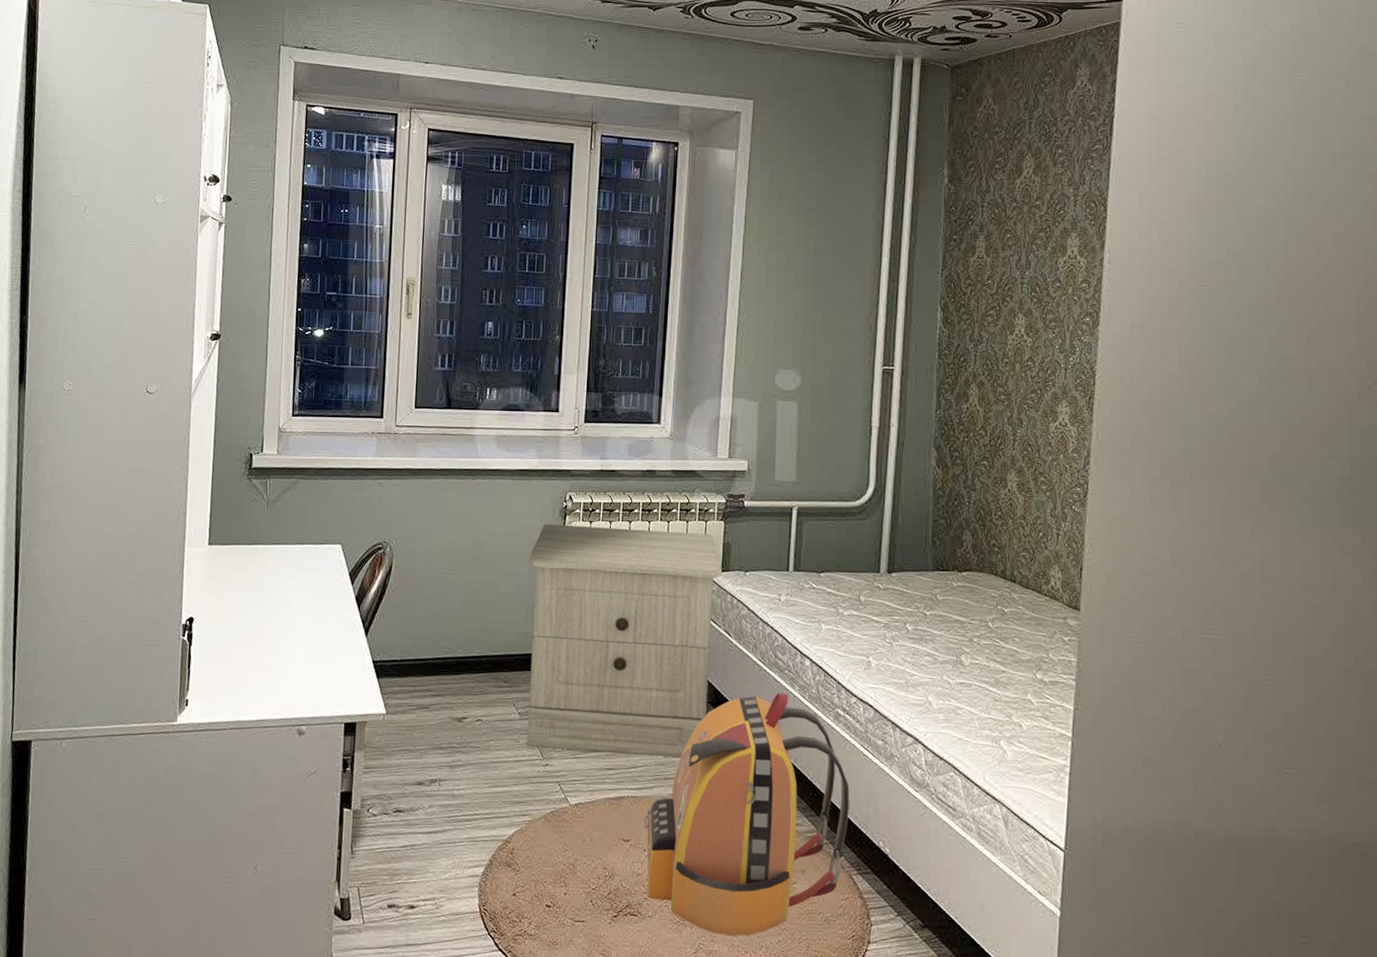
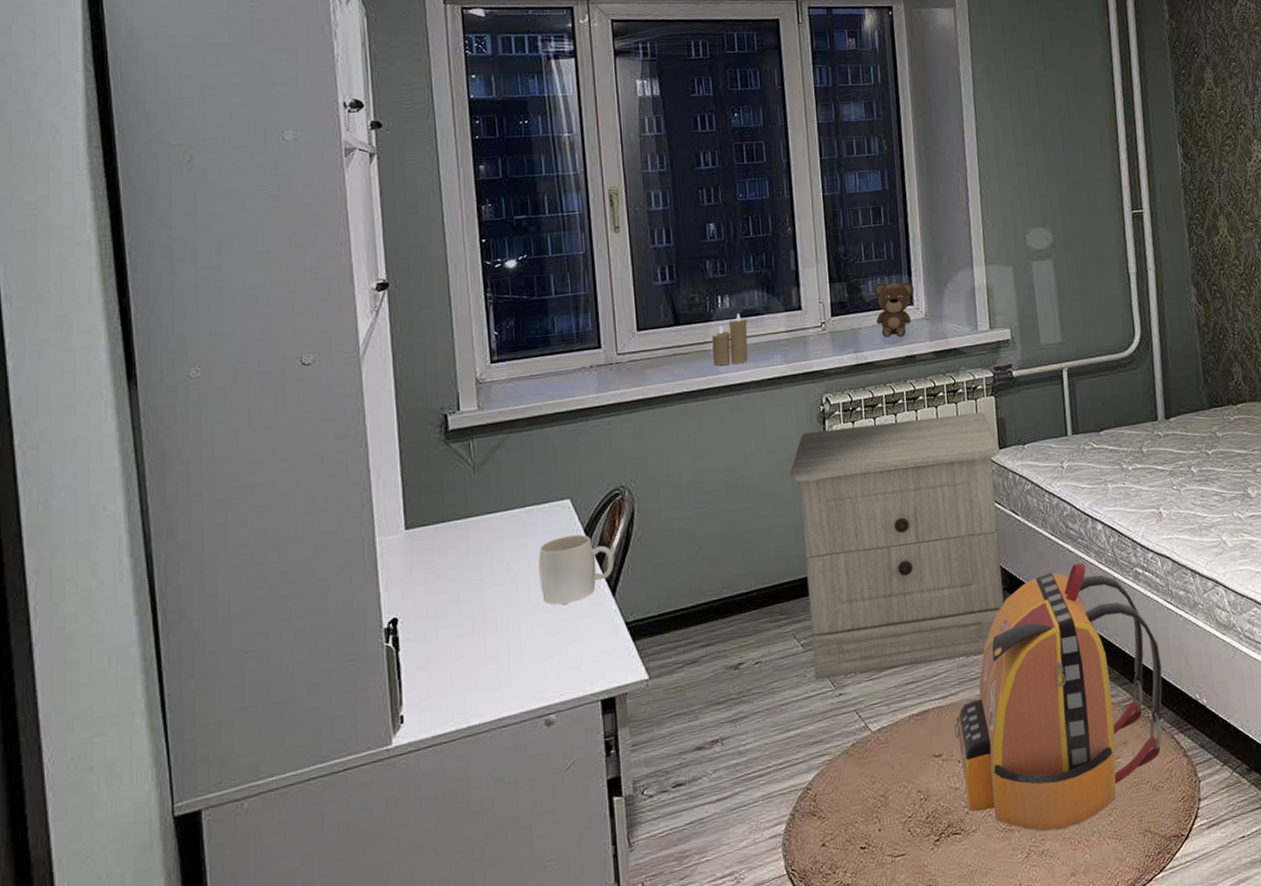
mug: none [307,576,371,634] -> present [538,534,615,606]
candle: none [475,406,509,452] -> present [712,313,749,367]
teddy bear: none [624,398,696,454] -> present [873,281,955,338]

